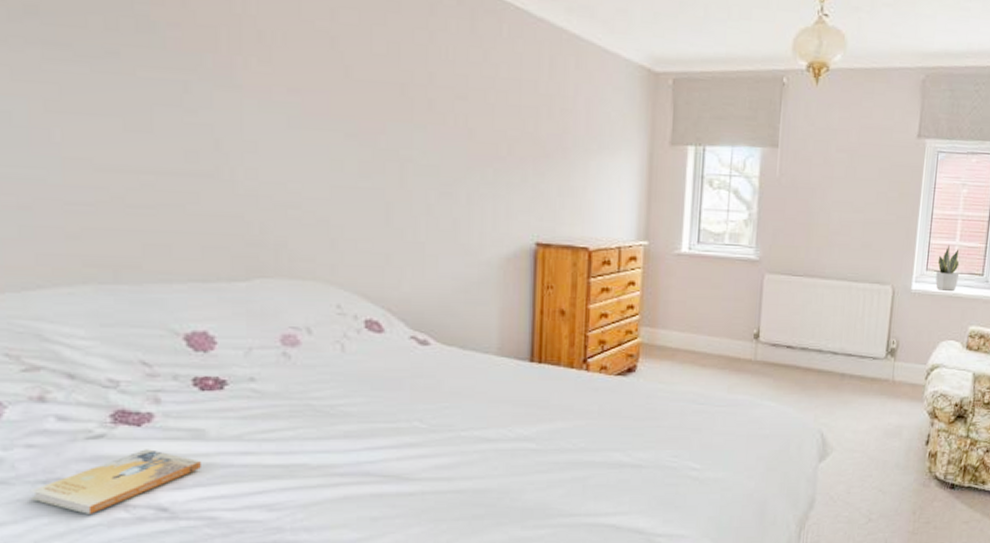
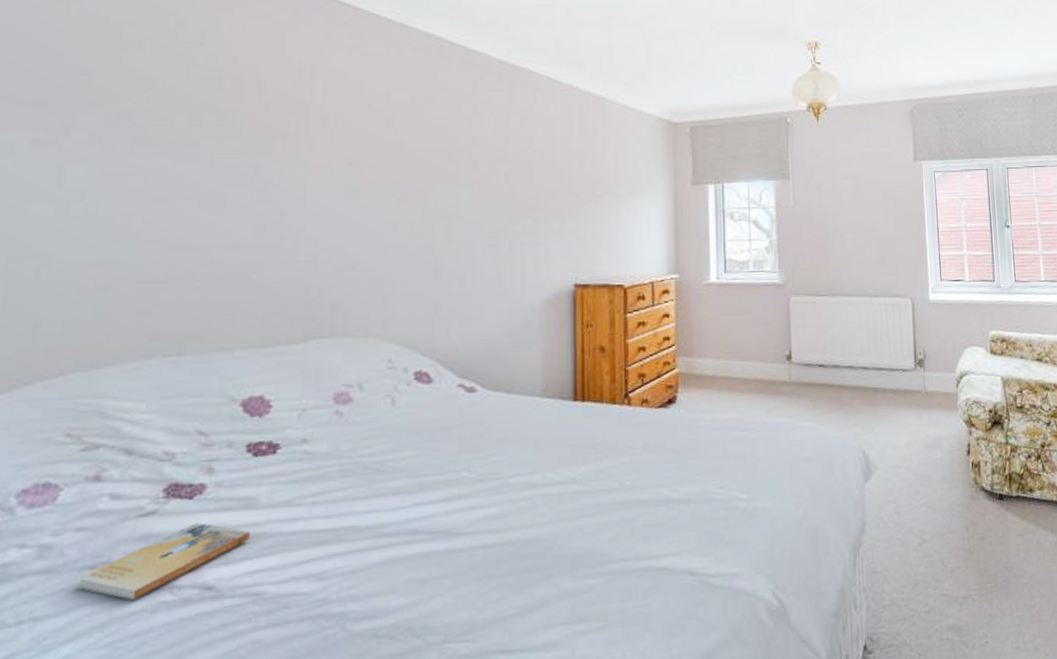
potted plant: present [935,244,960,292] -> none [950,254,972,300]

